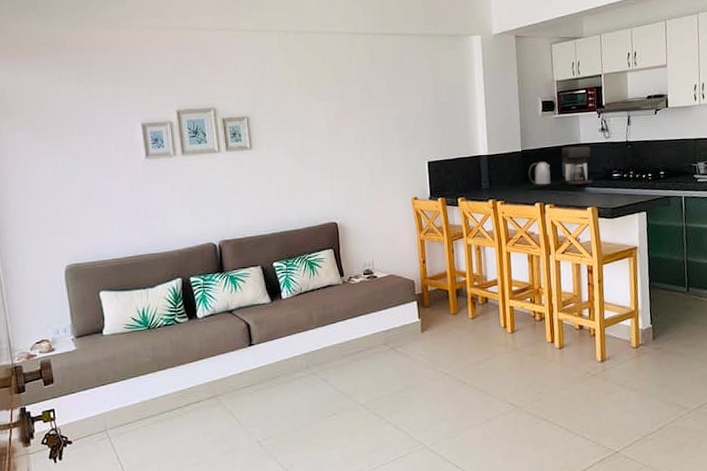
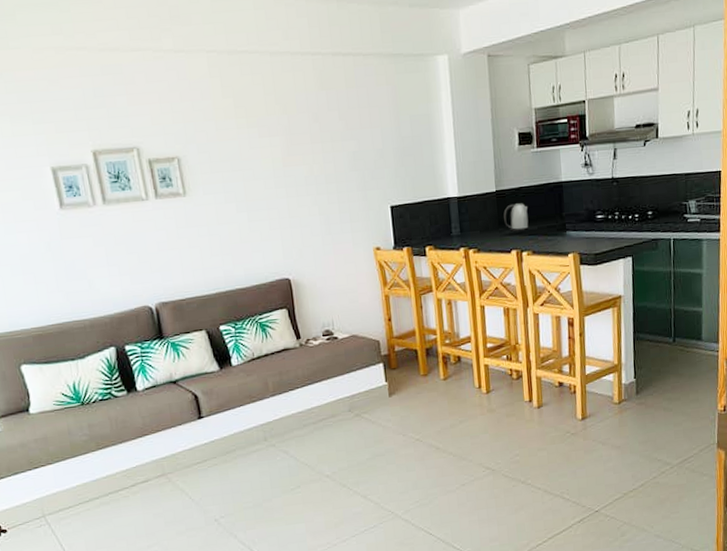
coffee maker: present [561,146,594,186] -> none [540,184,575,230]

